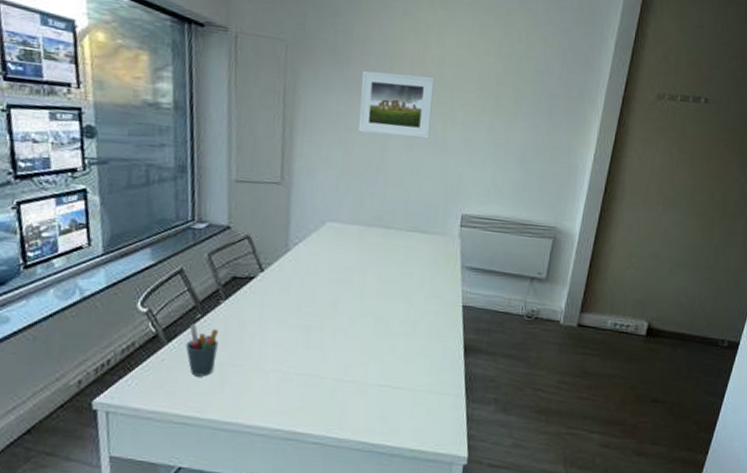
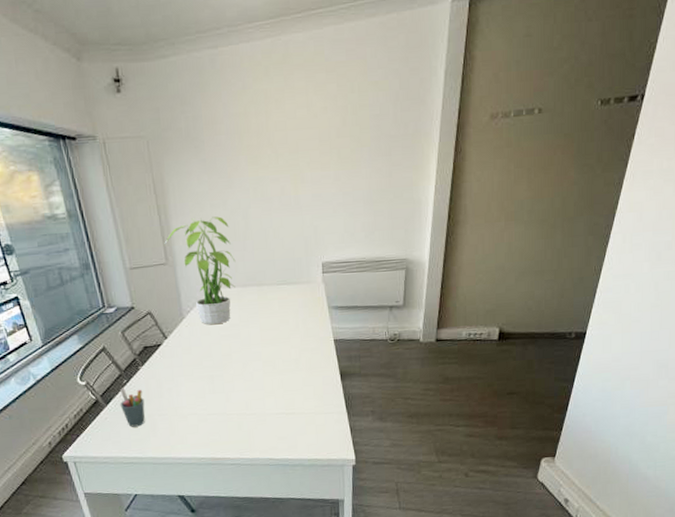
potted plant: none [283,138,363,265] -> present [164,216,236,325]
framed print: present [358,70,435,139] -> none [216,142,284,207]

